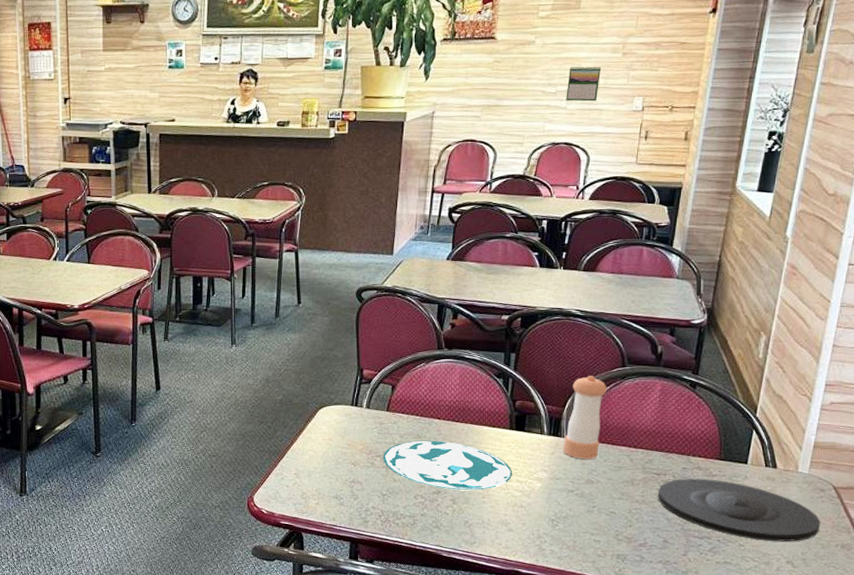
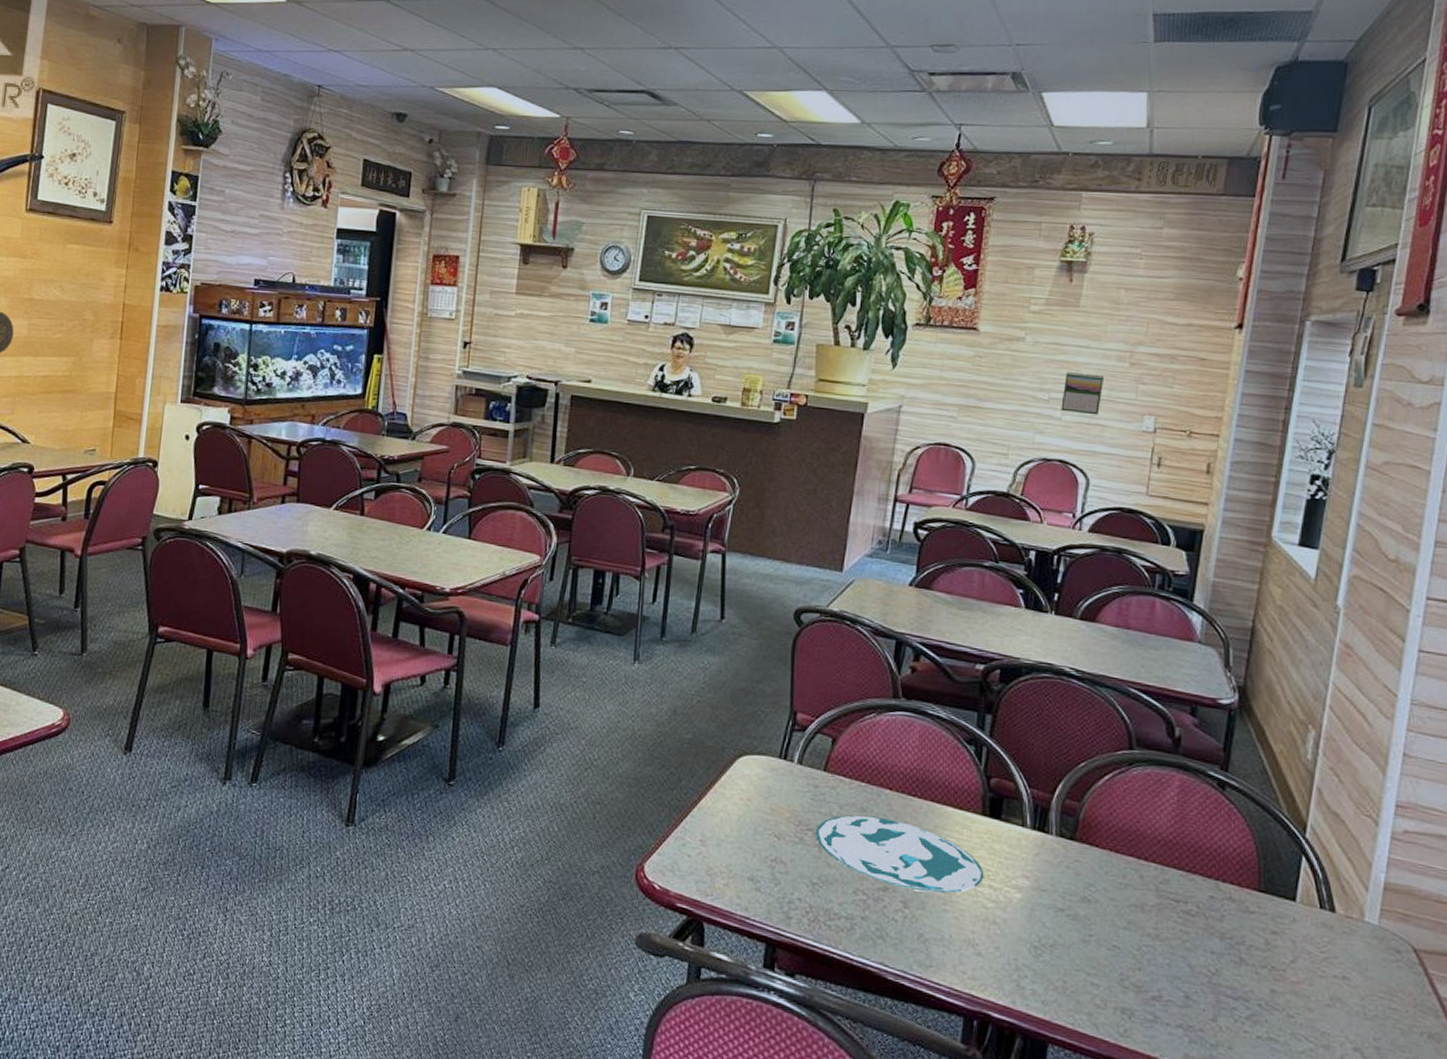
pepper shaker: present [563,375,607,459] -> none [1050,755,1109,869]
plate: present [657,478,821,542] -> none [1176,911,1398,1021]

